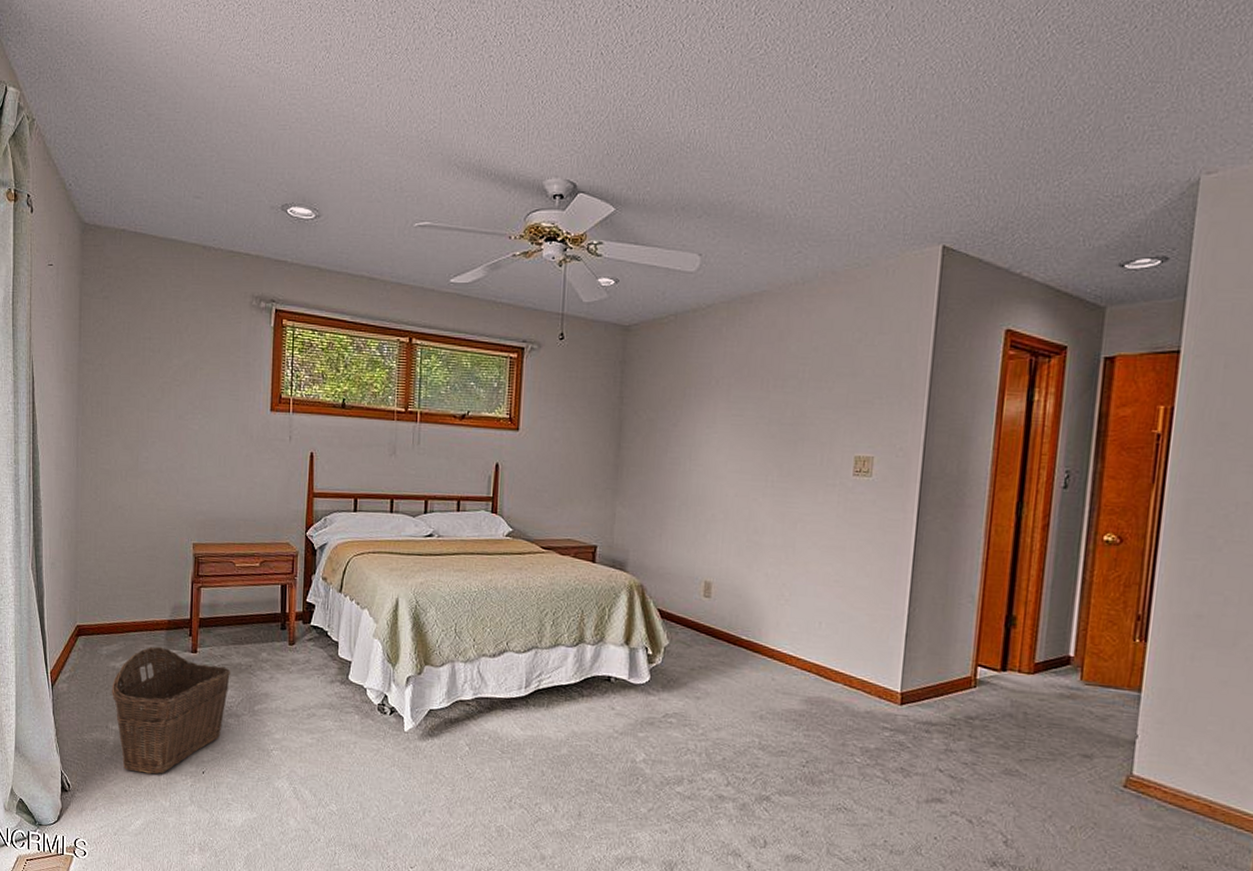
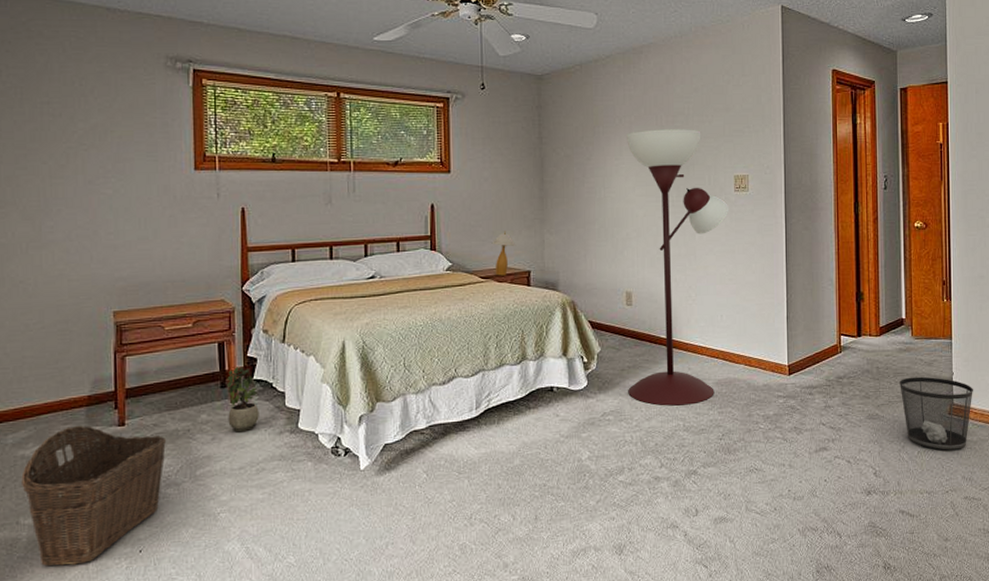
potted plant: none [285,610,314,676] -> present [227,367,259,433]
table lamp: none [557,499,584,549] -> present [491,231,516,276]
floor lamp: none [696,395,845,721] -> present [627,129,730,406]
waste bin: none [1053,731,1167,834] -> present [898,376,974,450]

